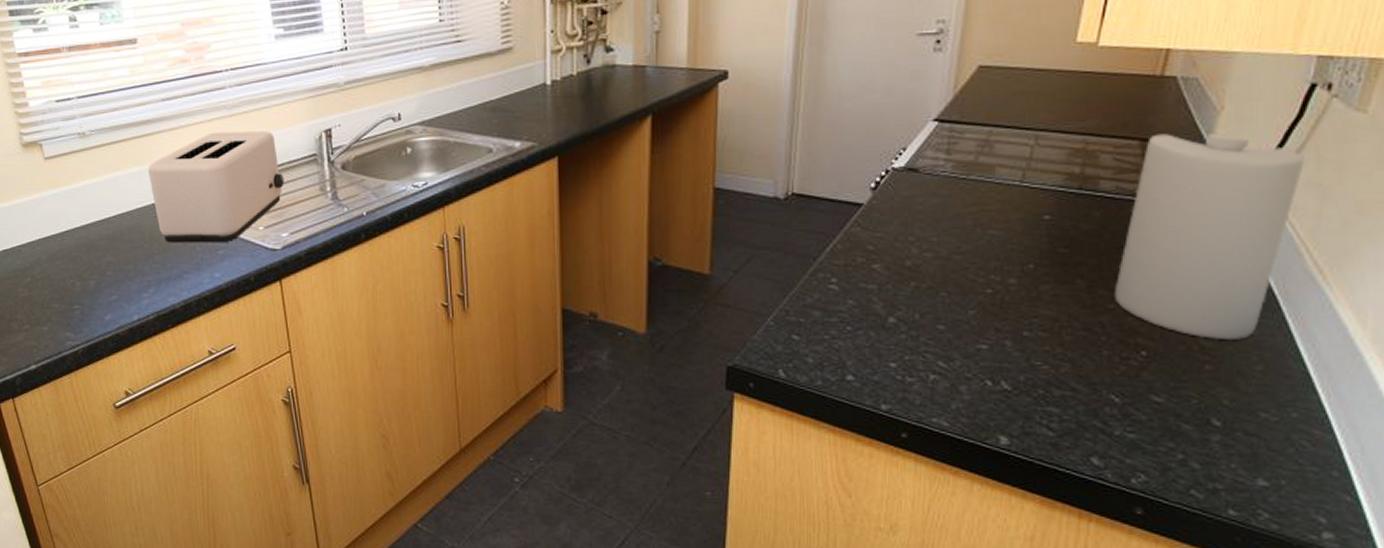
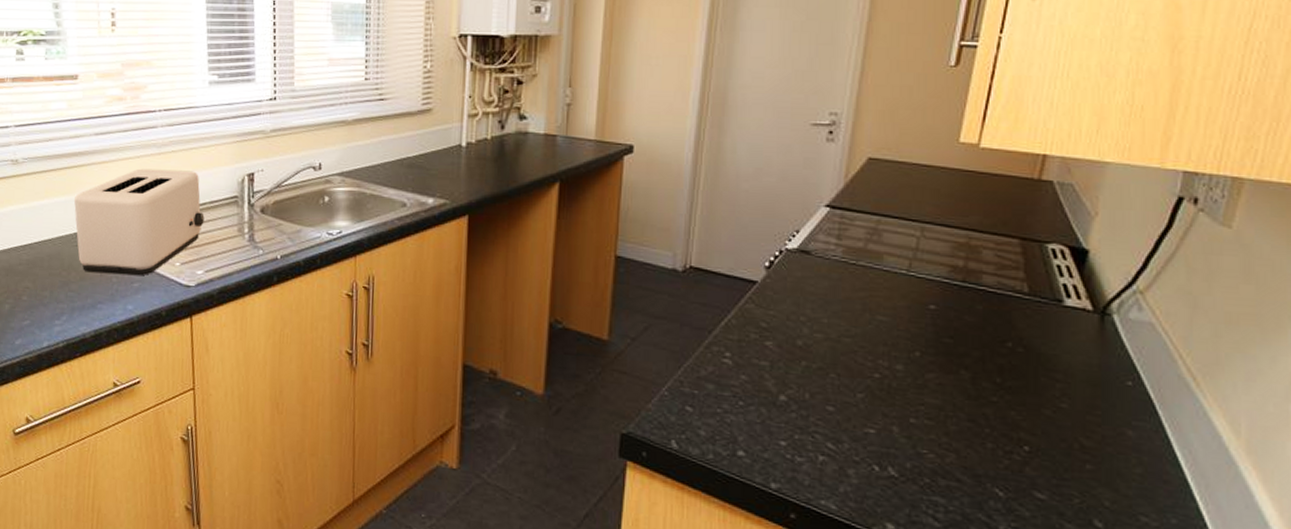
paper towel holder: present [1114,133,1305,340] -> none [997,234,1175,441]

